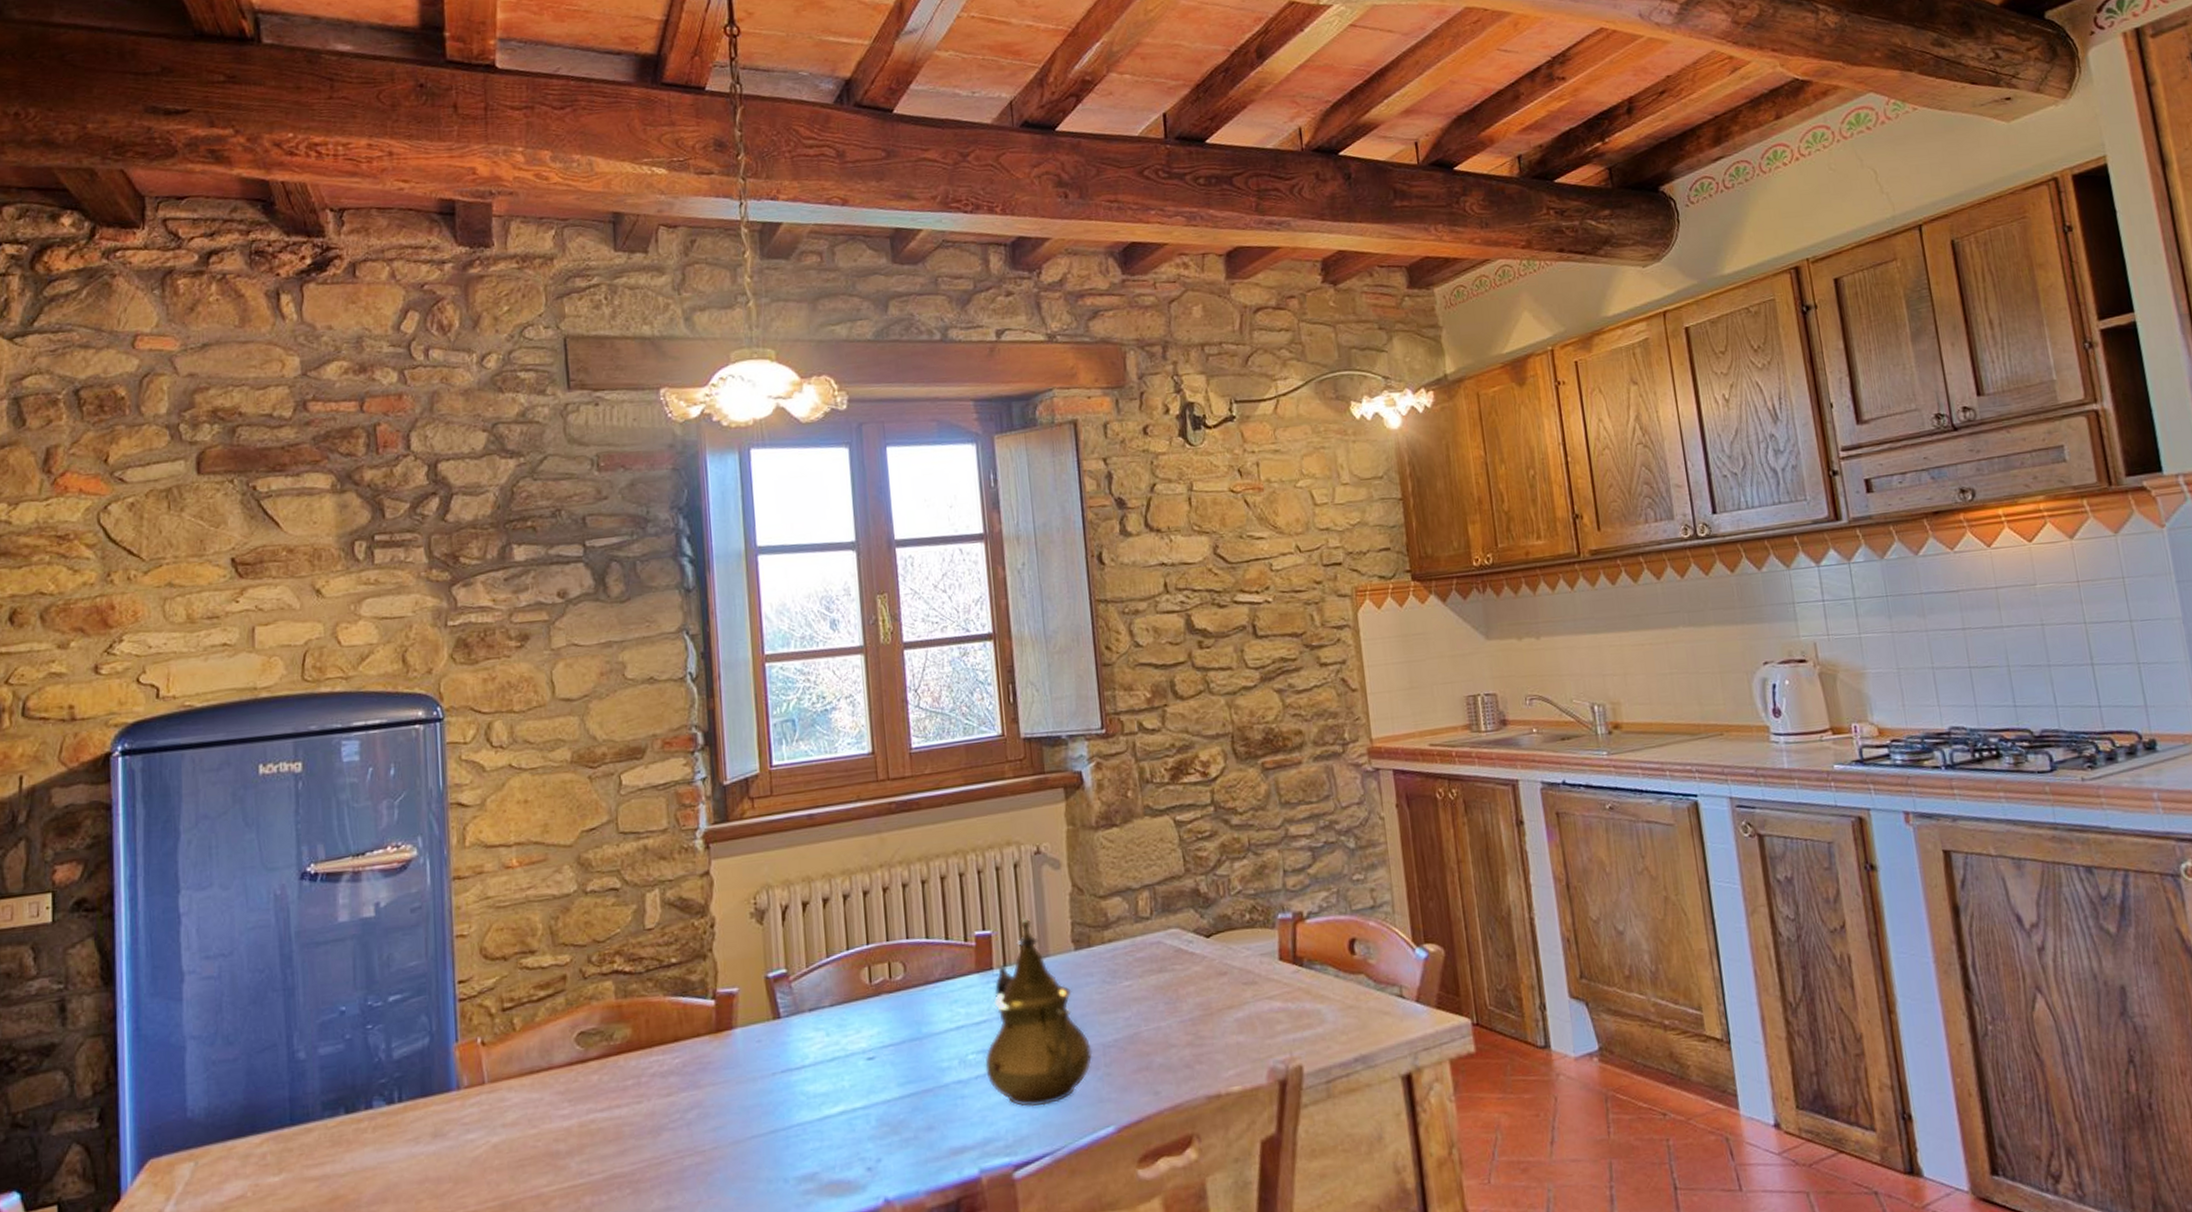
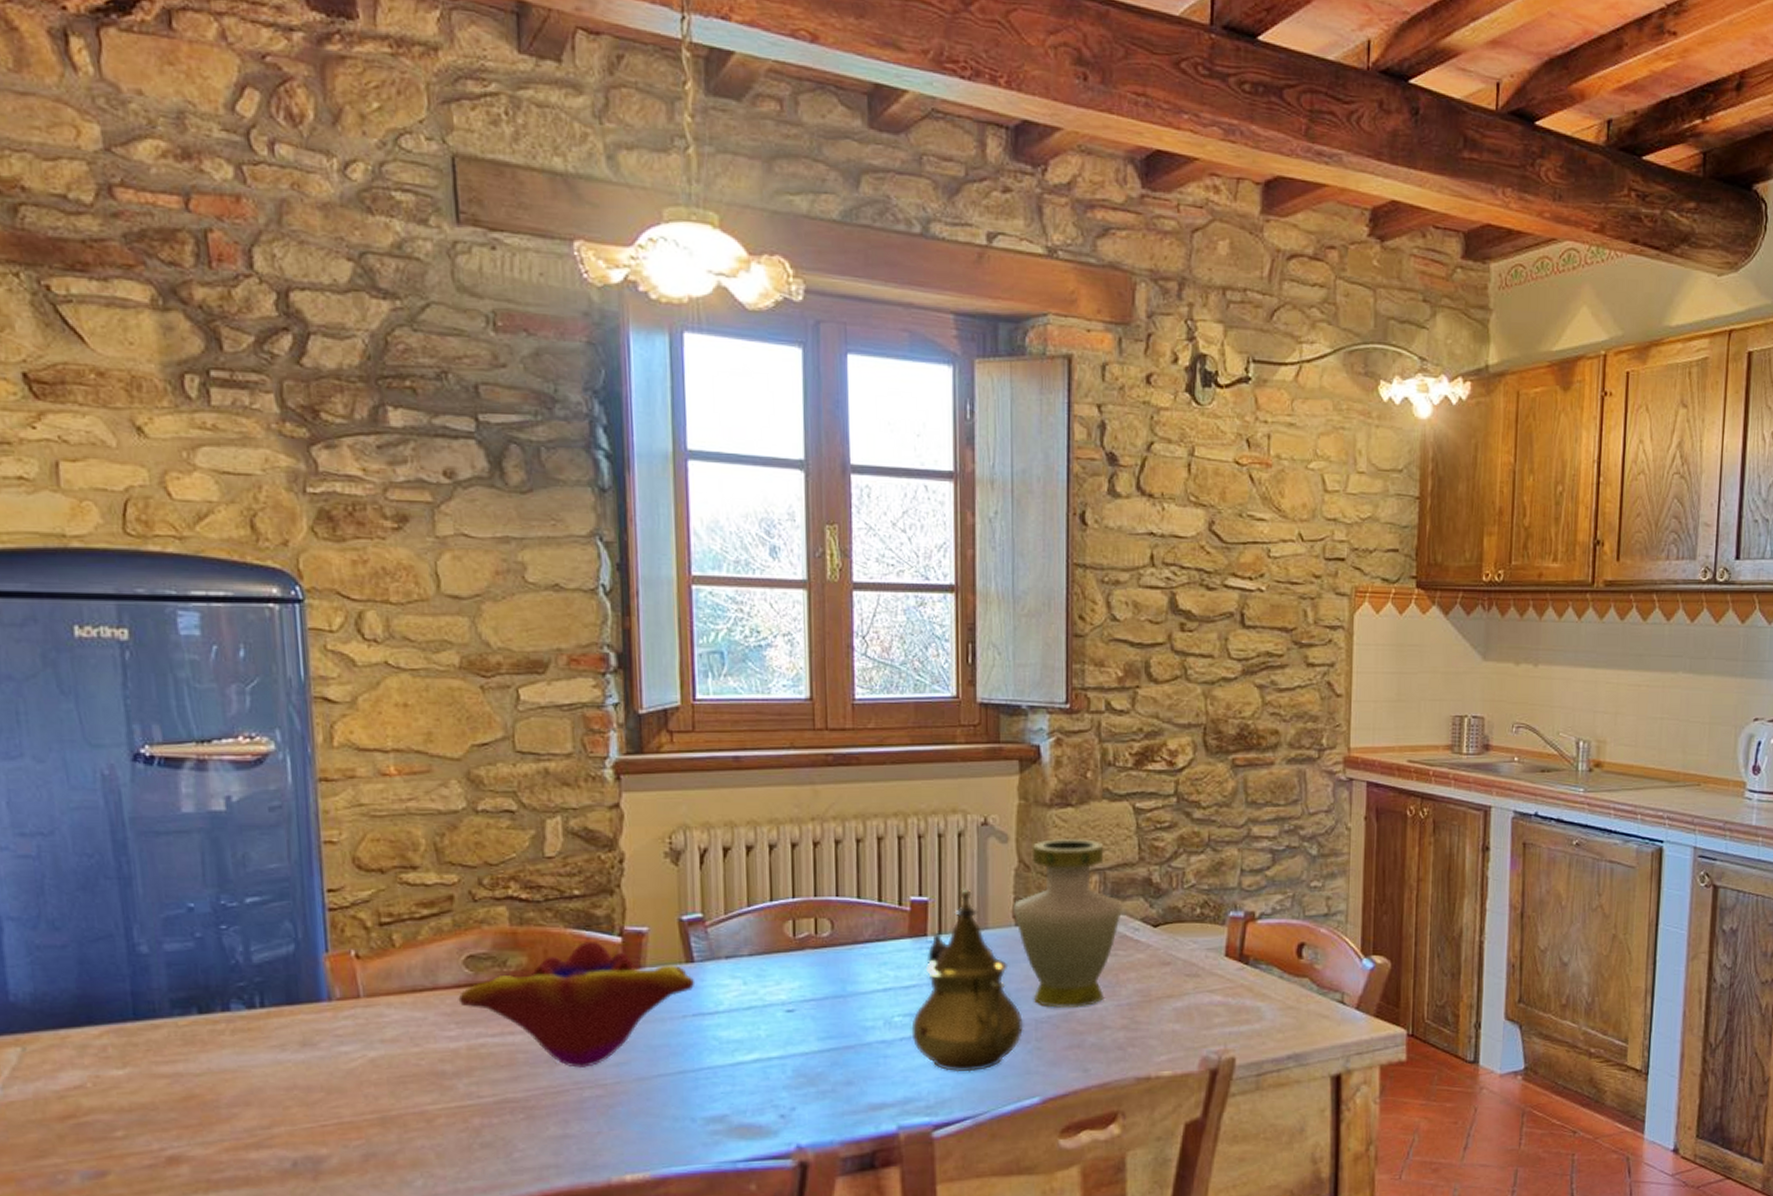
decorative bowl: none [570,1006,783,1136] -> present [458,940,696,1068]
vase: none [1070,856,1176,1030] -> present [1013,837,1123,1008]

